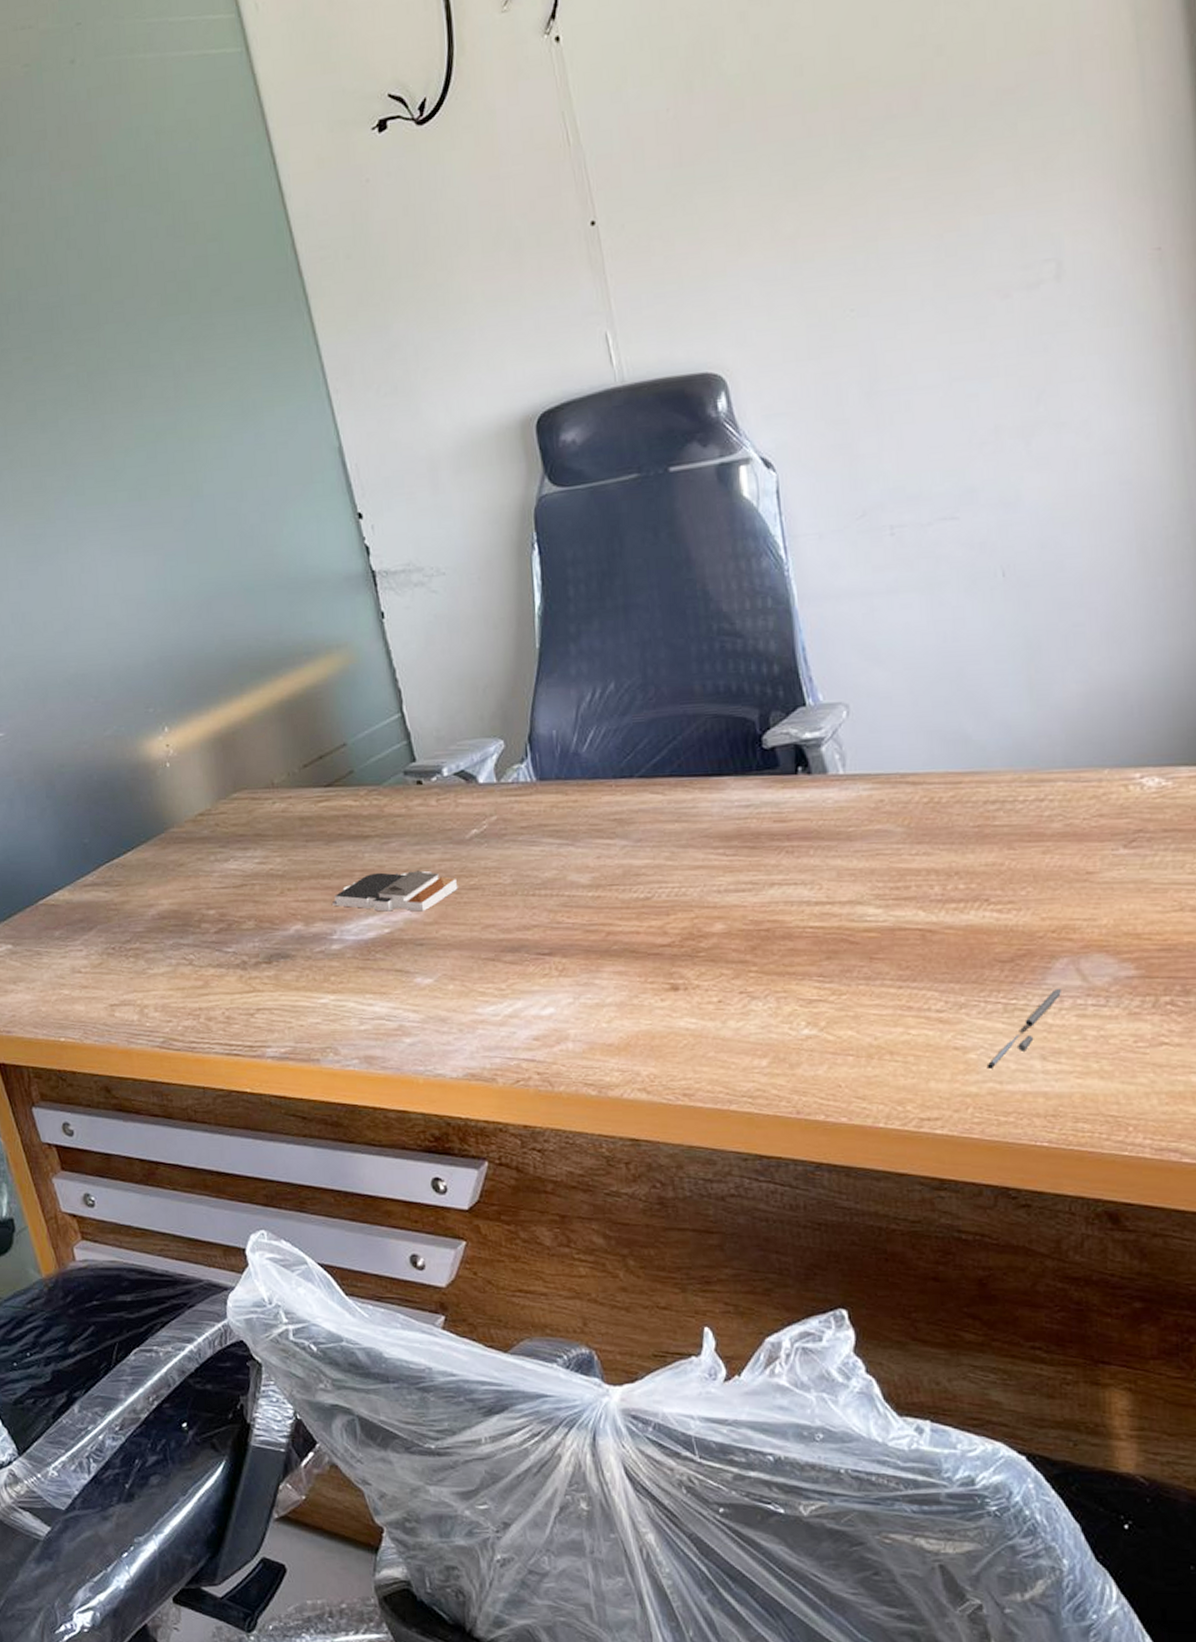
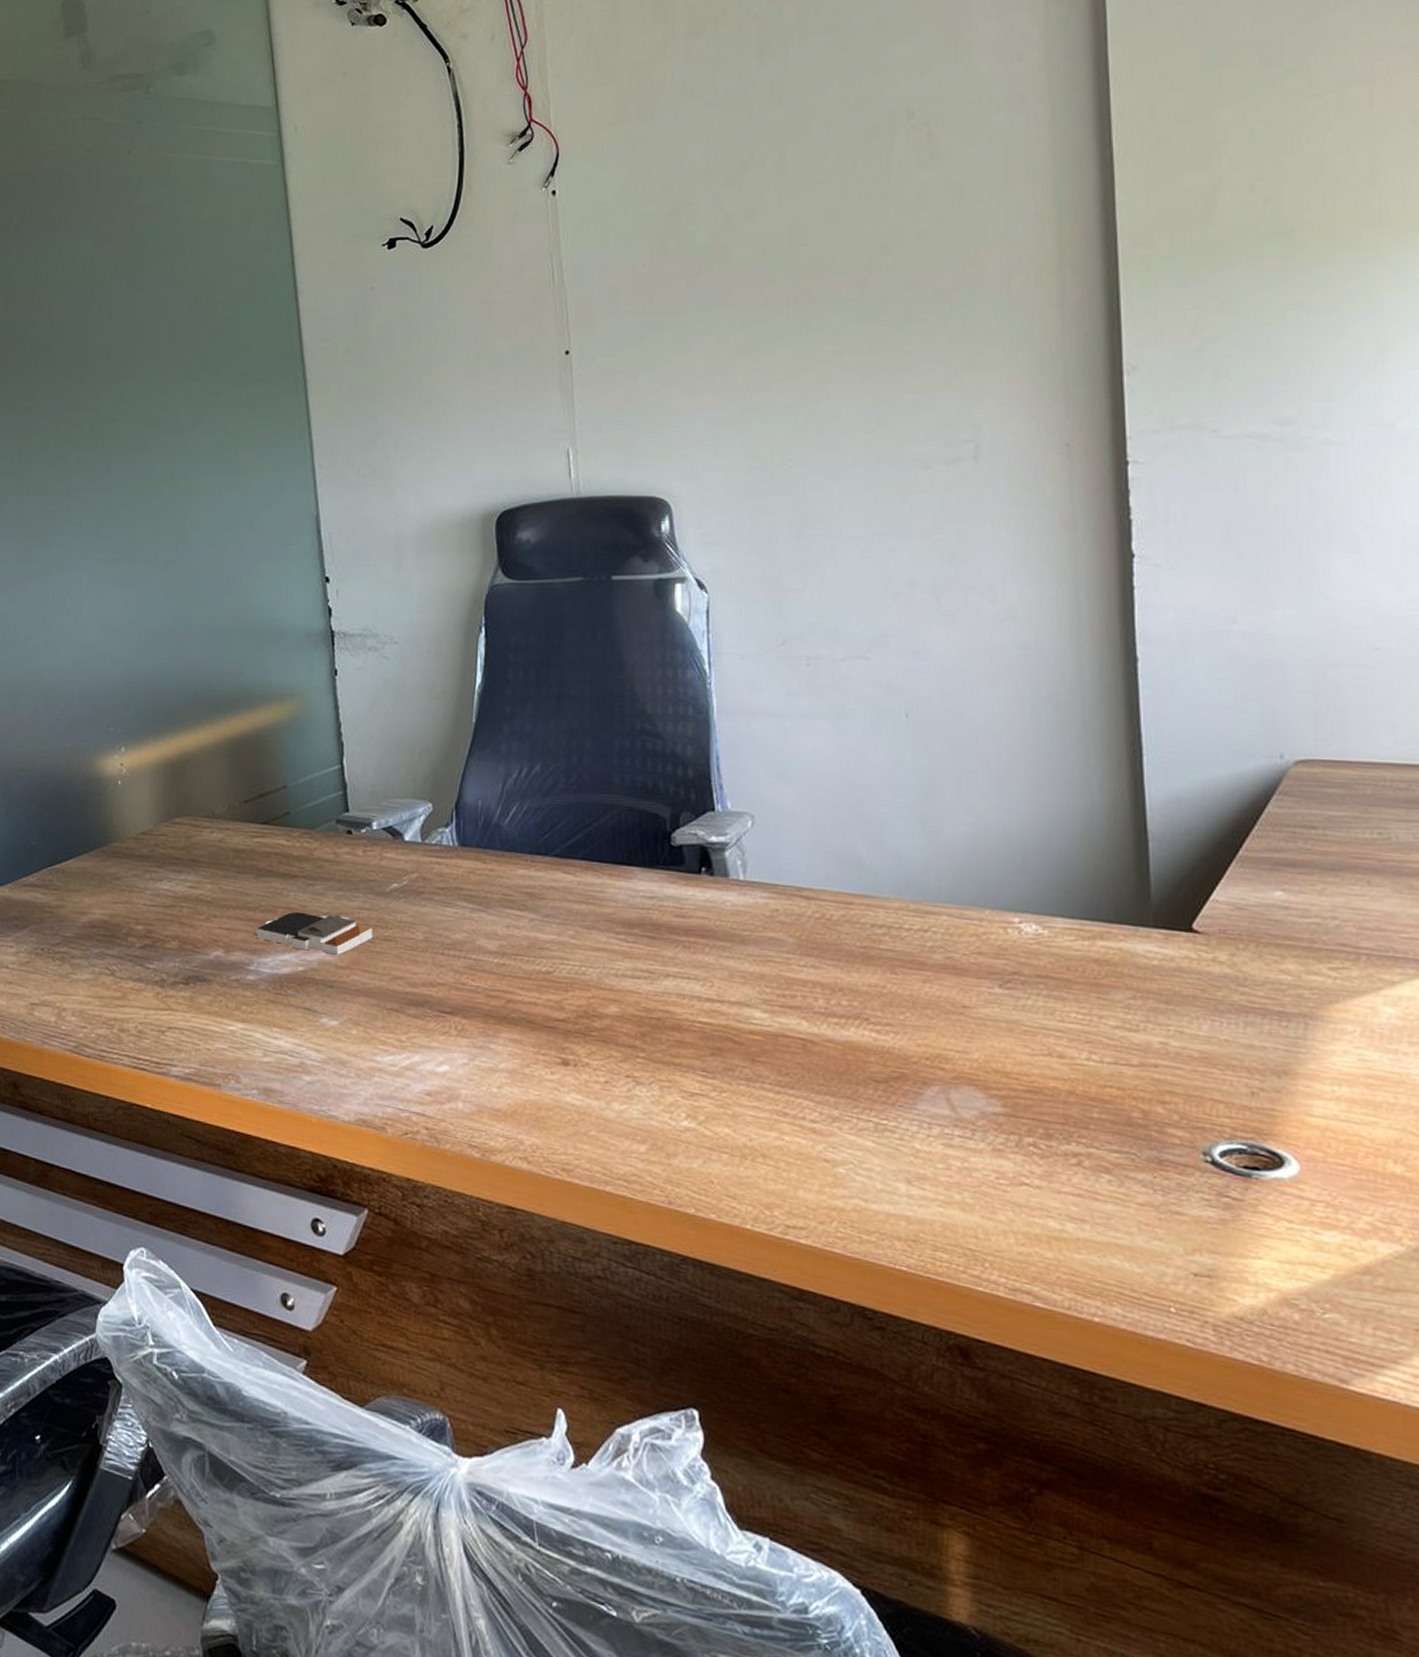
pen: present [988,988,1061,1069] -> none [855,1115,930,1185]

